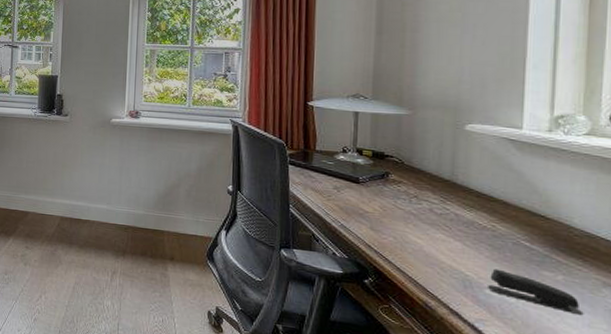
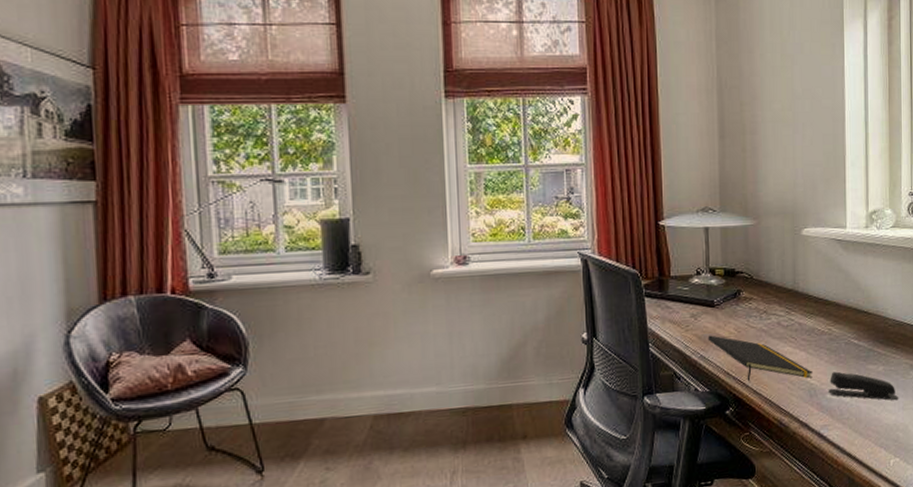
notepad: none [350,208,469,270] -> present [708,335,813,381]

